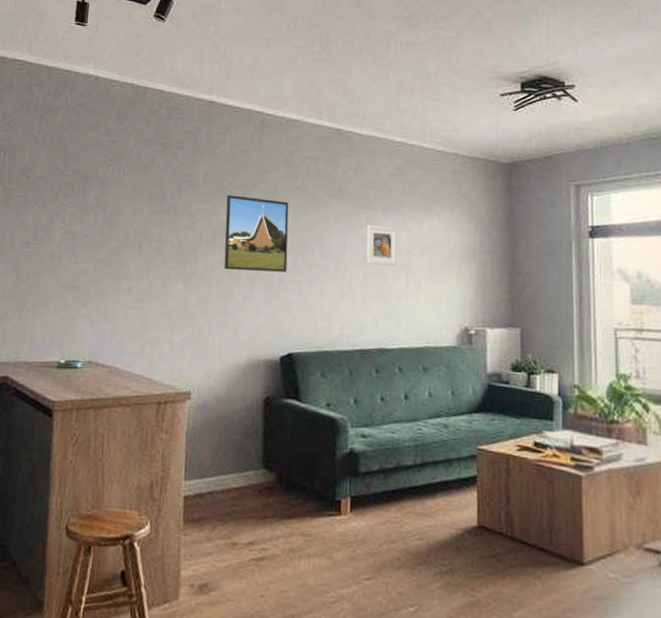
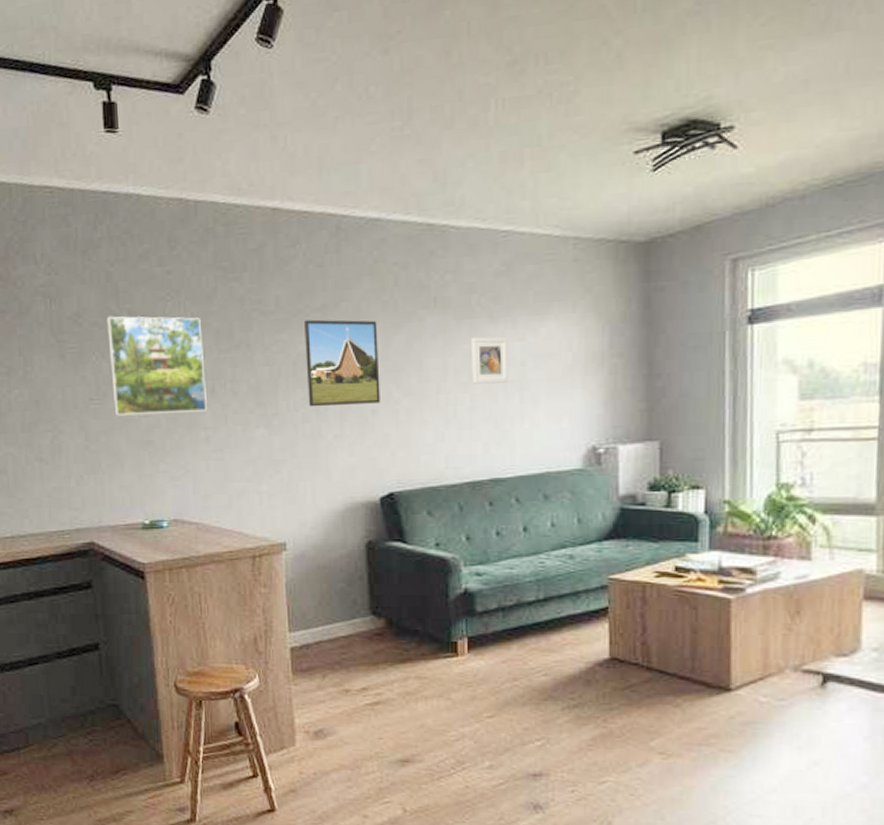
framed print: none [47,172,137,264] -> present [107,316,207,416]

